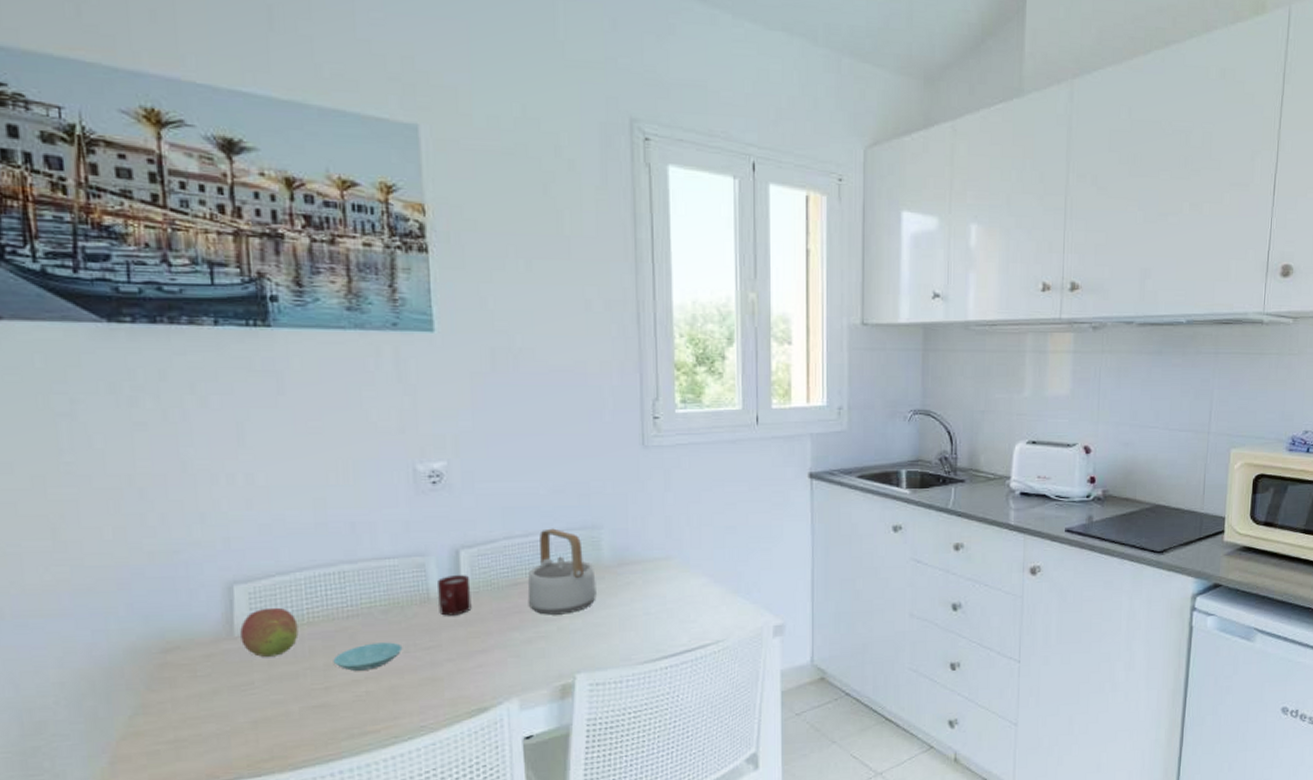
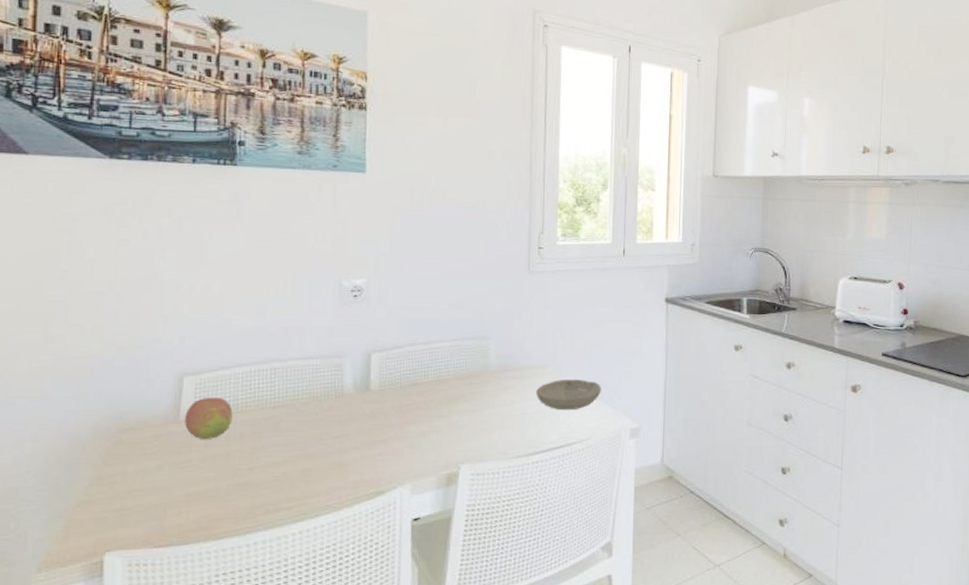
saucer: present [333,642,403,671] -> none [258,430,318,454]
cup: present [437,575,472,616] -> none [349,375,378,410]
teapot: present [527,528,596,615] -> none [424,338,483,412]
bowl: none [660,572,737,608] -> present [536,380,601,410]

